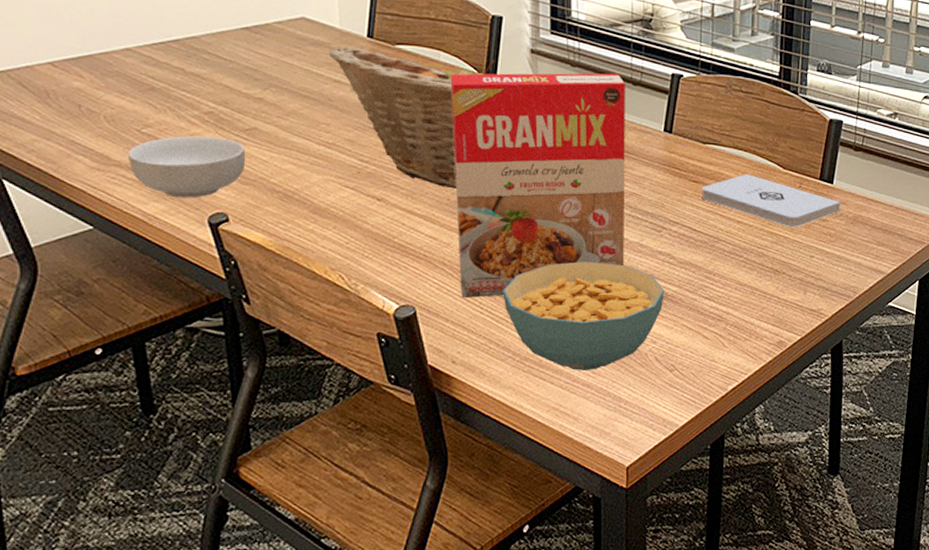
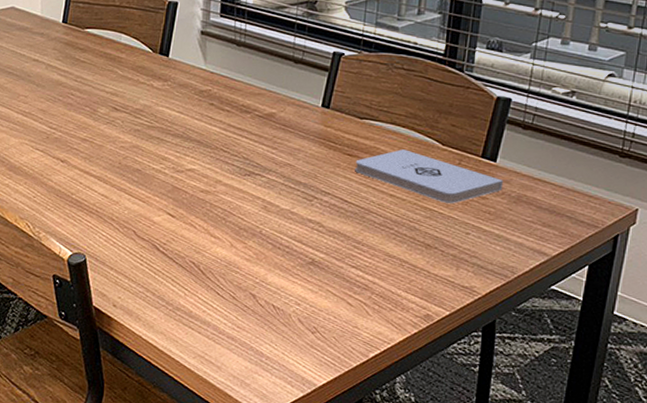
fruit basket: present [329,47,495,190] -> none [31,31,169,155]
cereal box: present [450,73,625,297] -> none [125,52,287,251]
cereal bowl: present [502,261,664,371] -> none [161,224,312,325]

